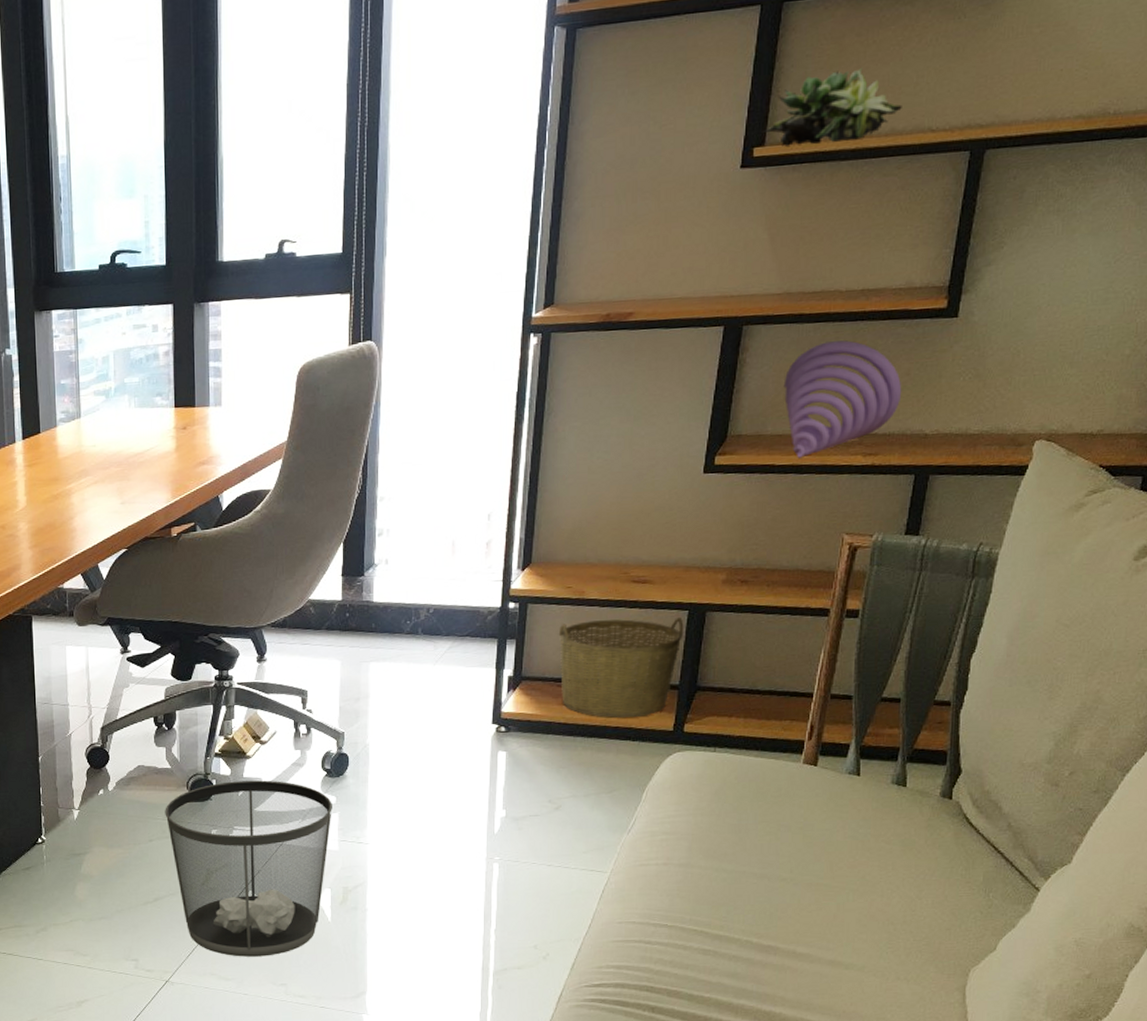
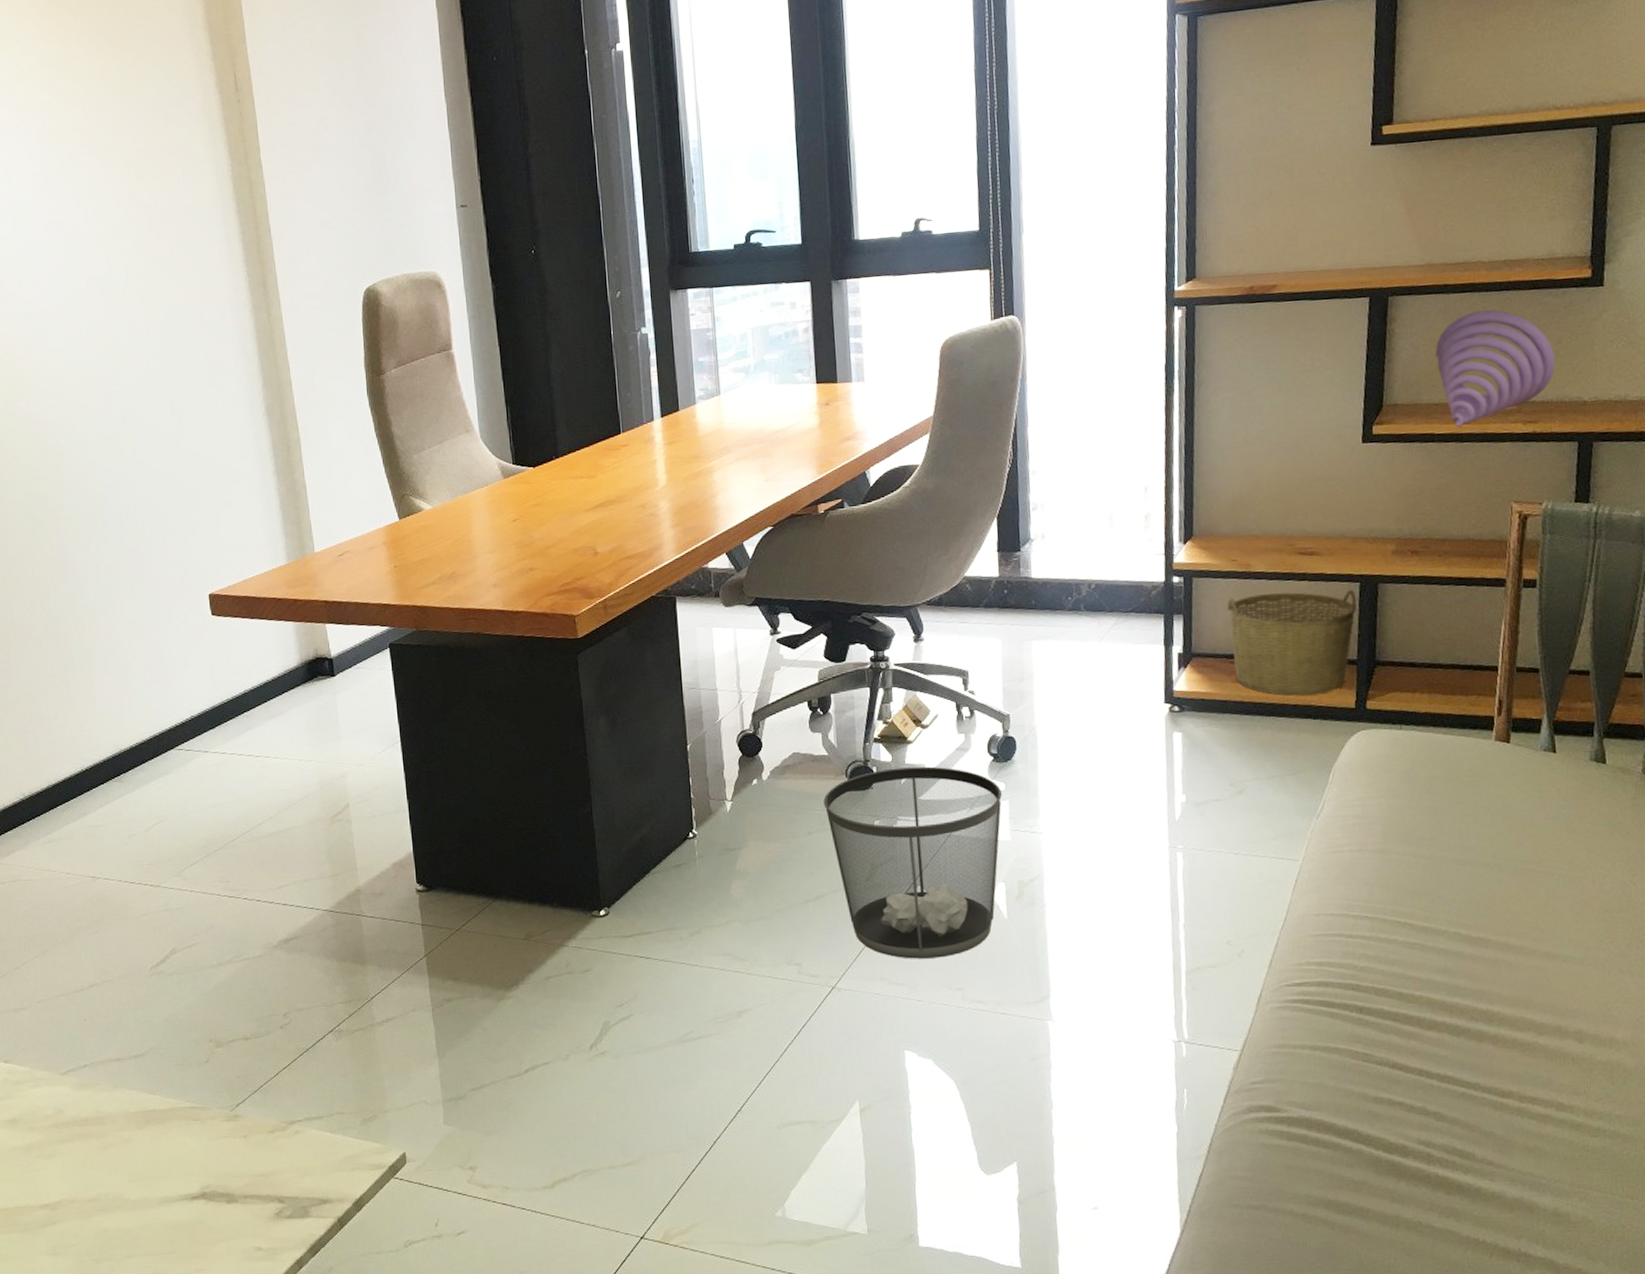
succulent plant: present [762,67,902,148] -> none [1389,49,1525,126]

